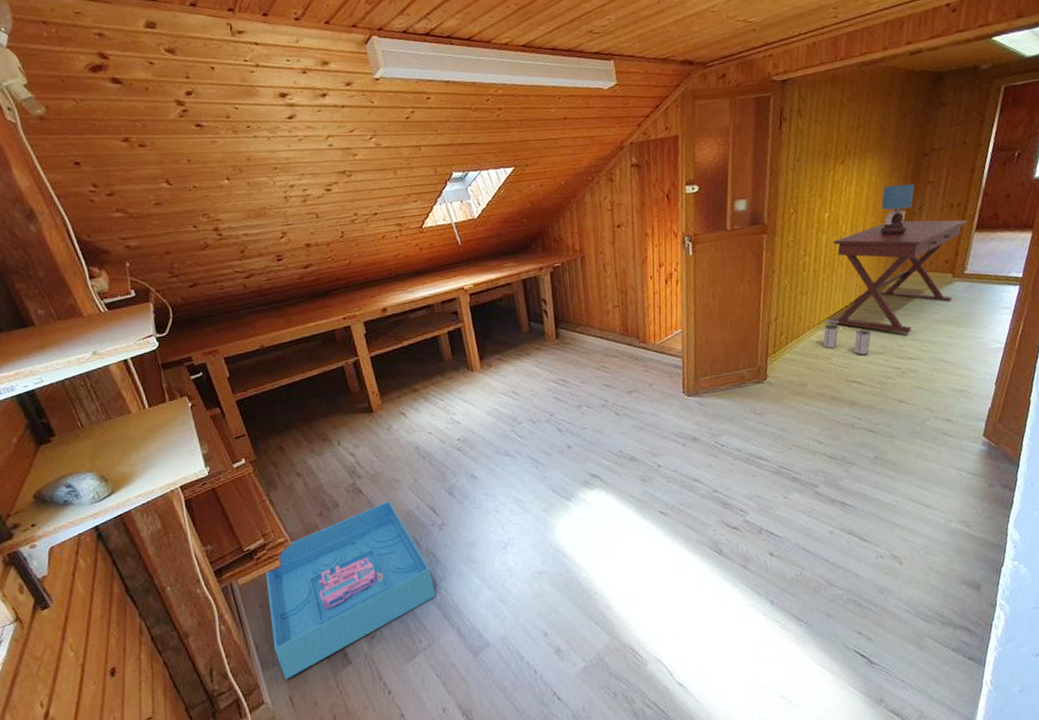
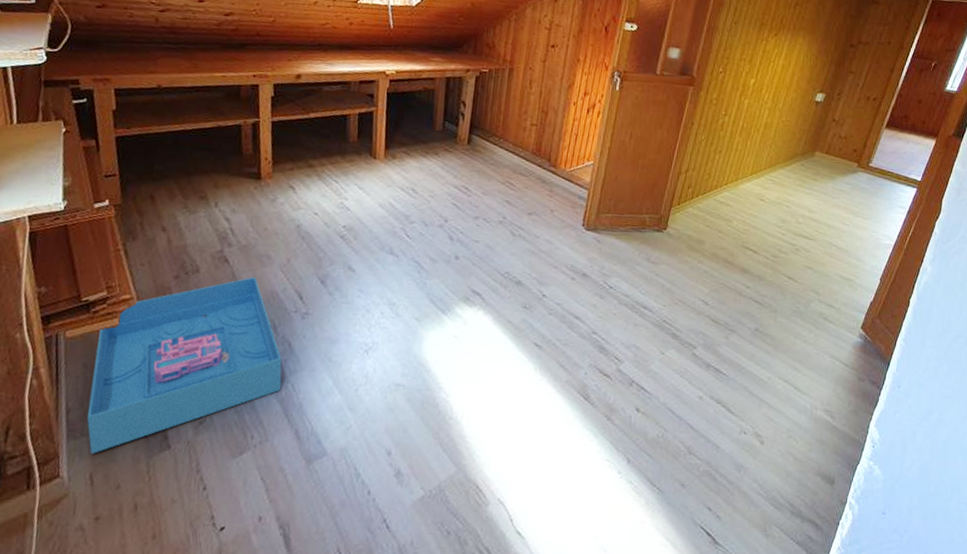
trash can: present [823,319,872,356] -> none [726,183,774,225]
desk: present [829,219,968,334] -> none [737,101,880,212]
table lamp: present [880,184,915,235] -> none [799,67,838,115]

